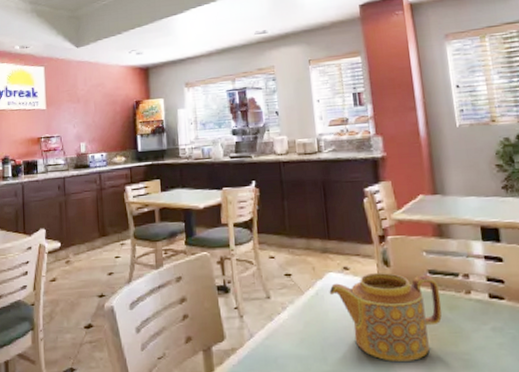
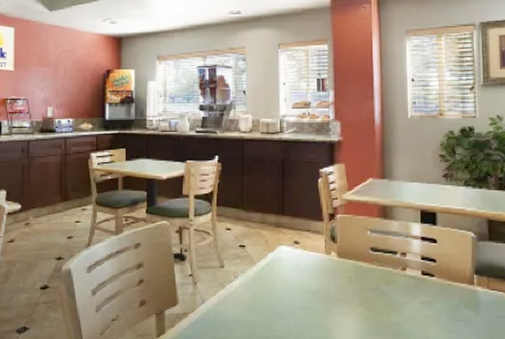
teapot: present [329,273,442,361] -> none [279,248,380,329]

